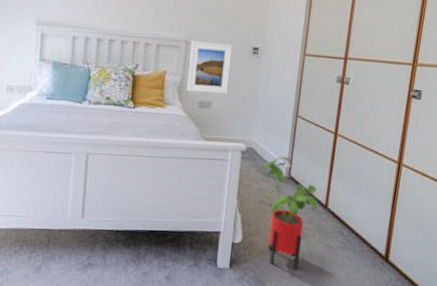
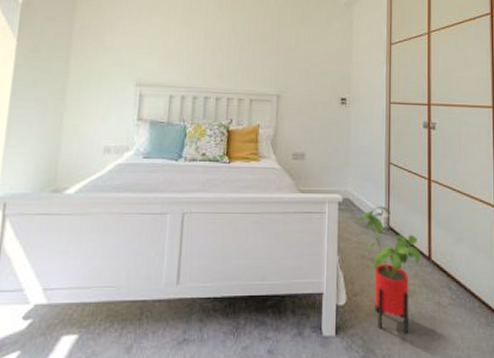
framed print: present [187,40,233,94] -> none [280,94,322,145]

